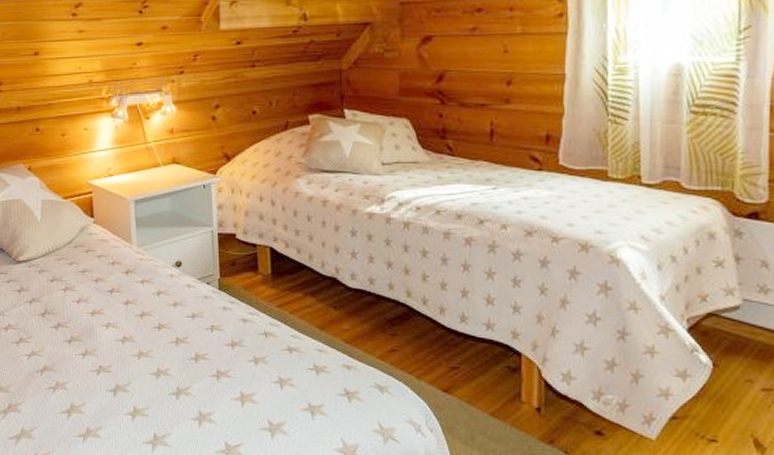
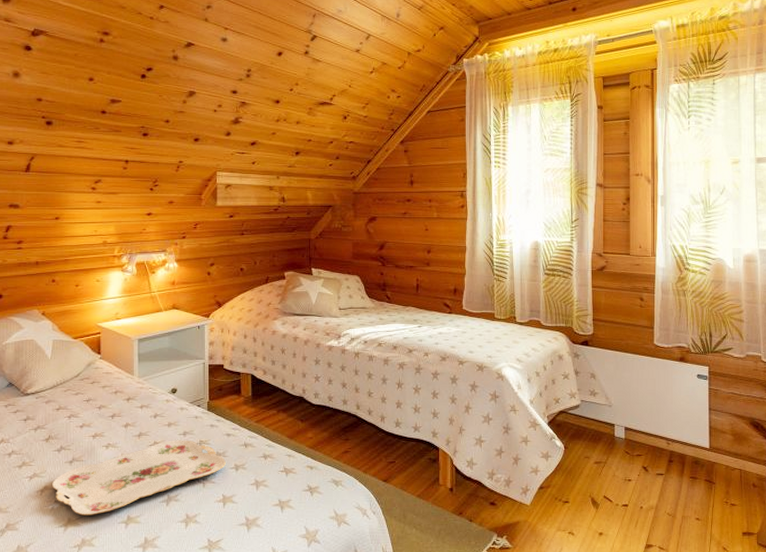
serving tray: none [52,323,243,403] -> present [52,440,226,516]

